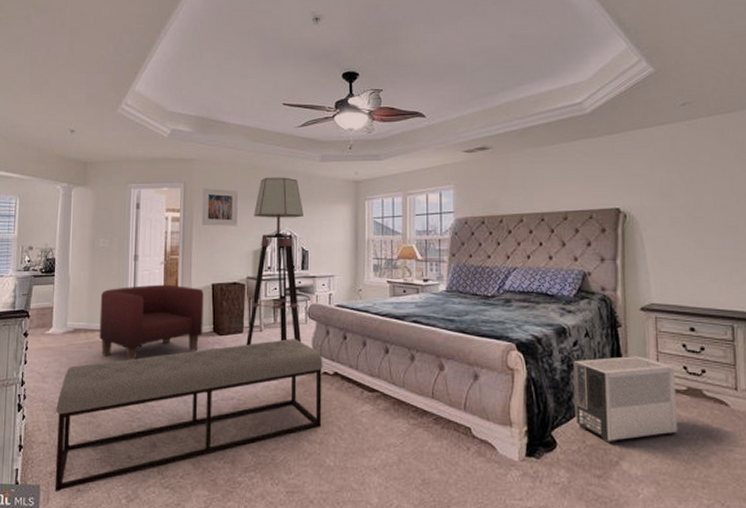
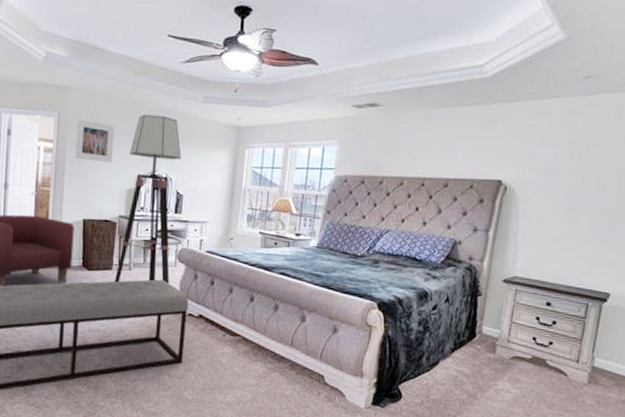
air purifier: present [573,356,678,444] -> none [422,323,525,400]

